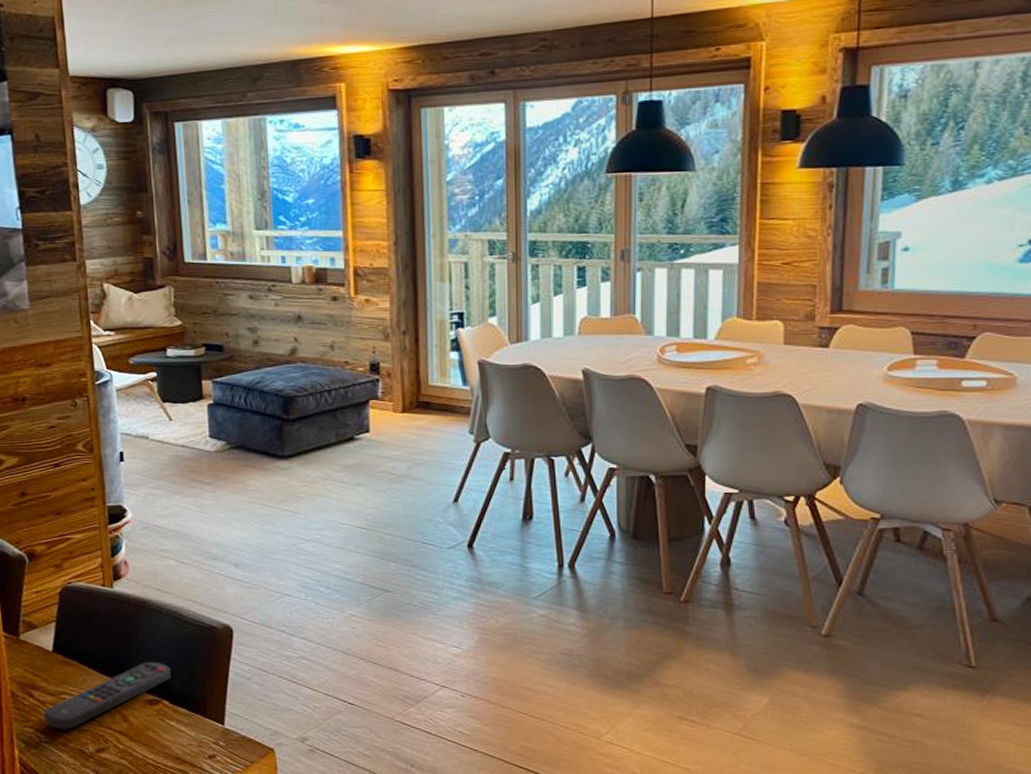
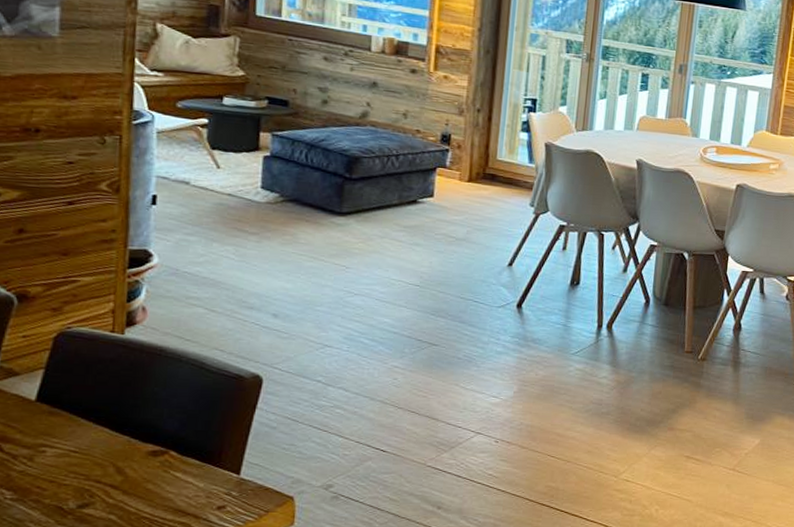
remote control: present [43,661,171,730] -> none [13,411,184,485]

